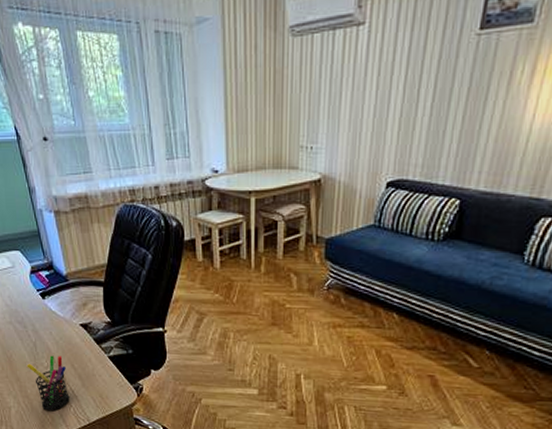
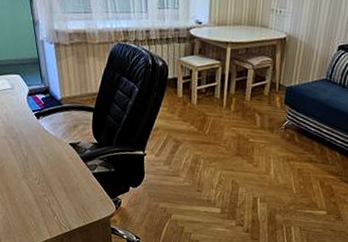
pen holder: present [26,355,70,411] -> none [17,169,55,218]

